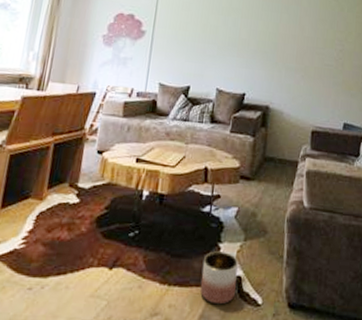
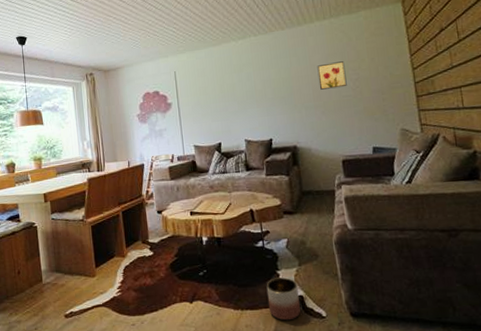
wall art: none [304,27,333,56] -> present [317,61,347,90]

